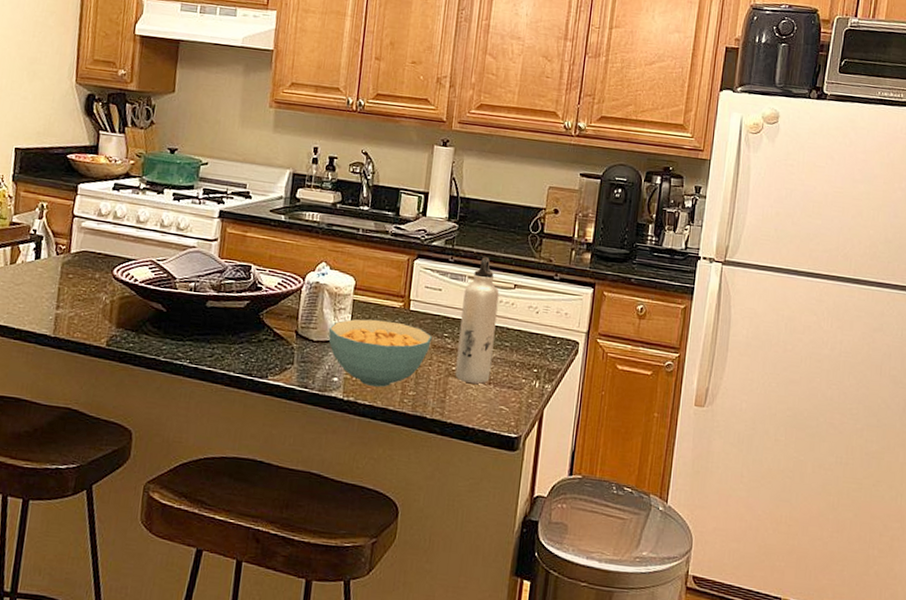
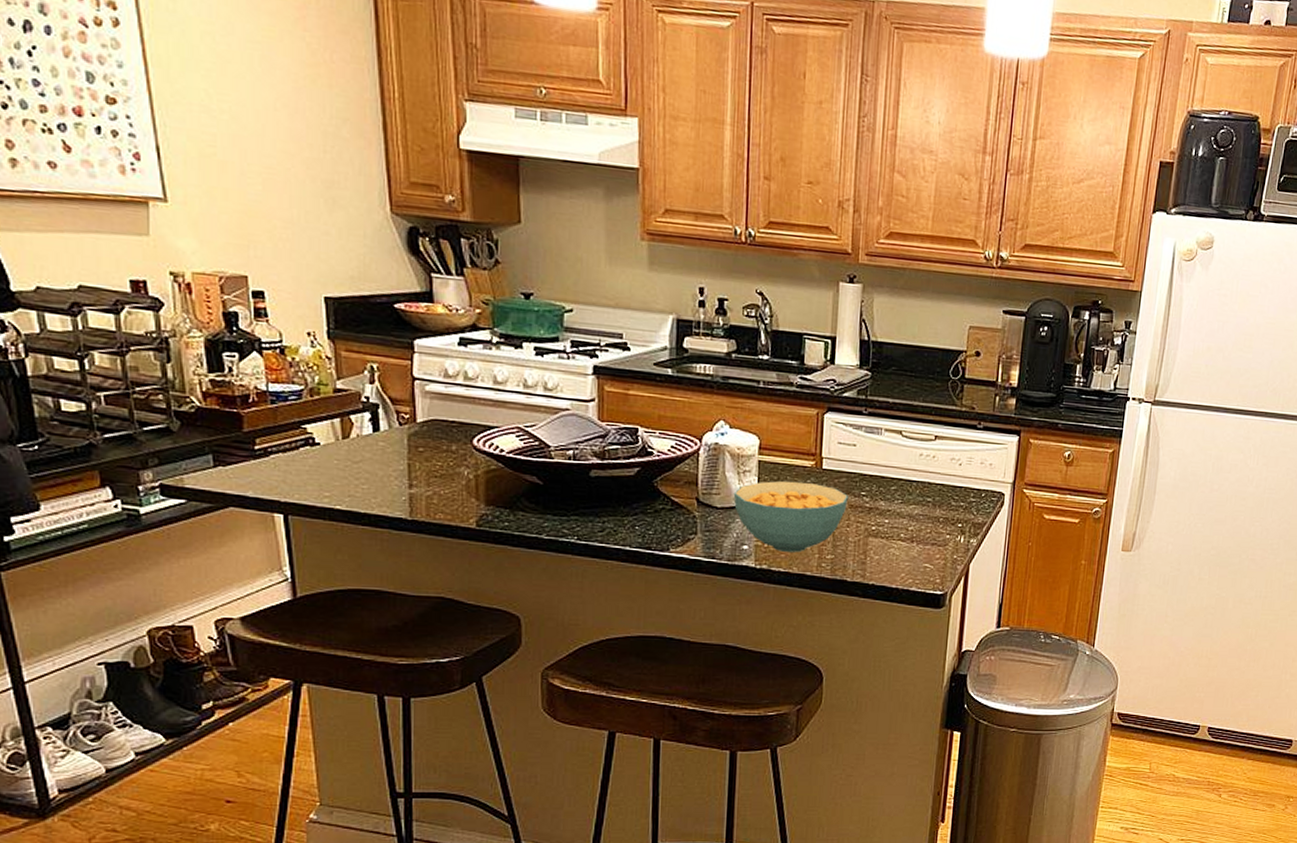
water bottle: present [455,257,499,384] -> none [875,407,919,542]

